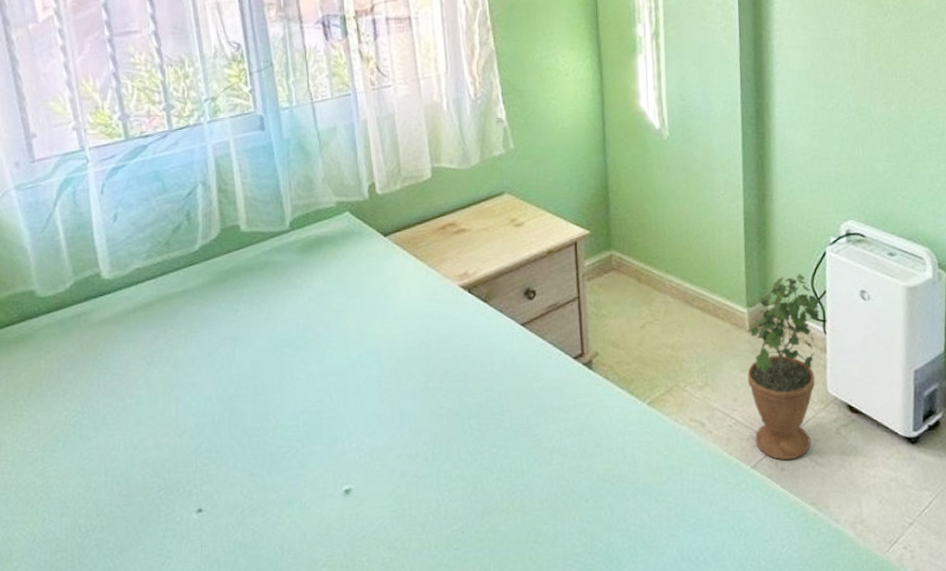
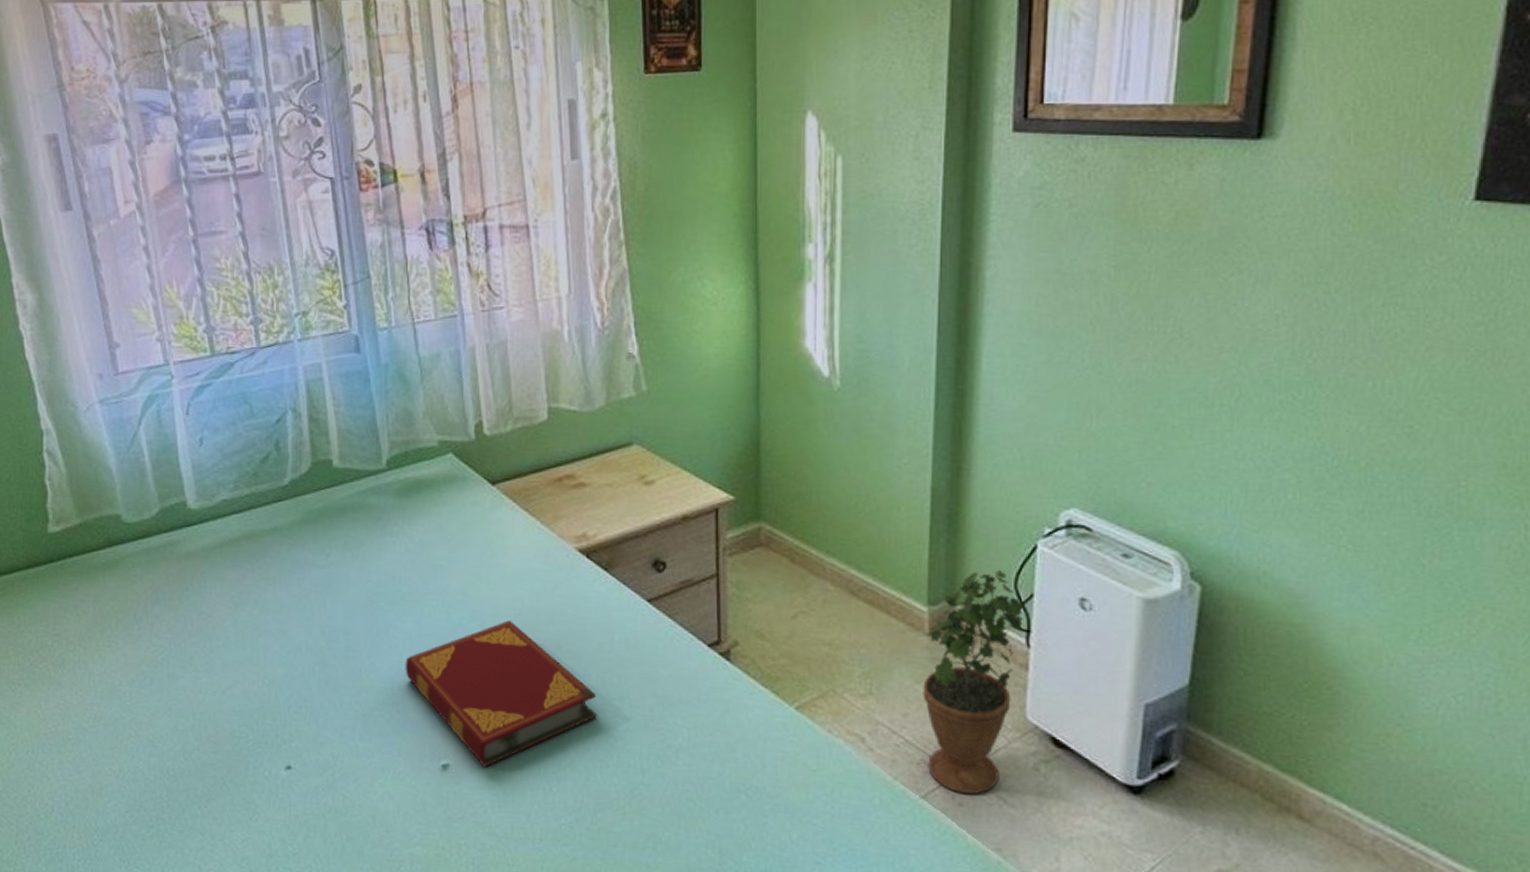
hardback book: none [309,353,483,488] -> present [405,620,598,768]

